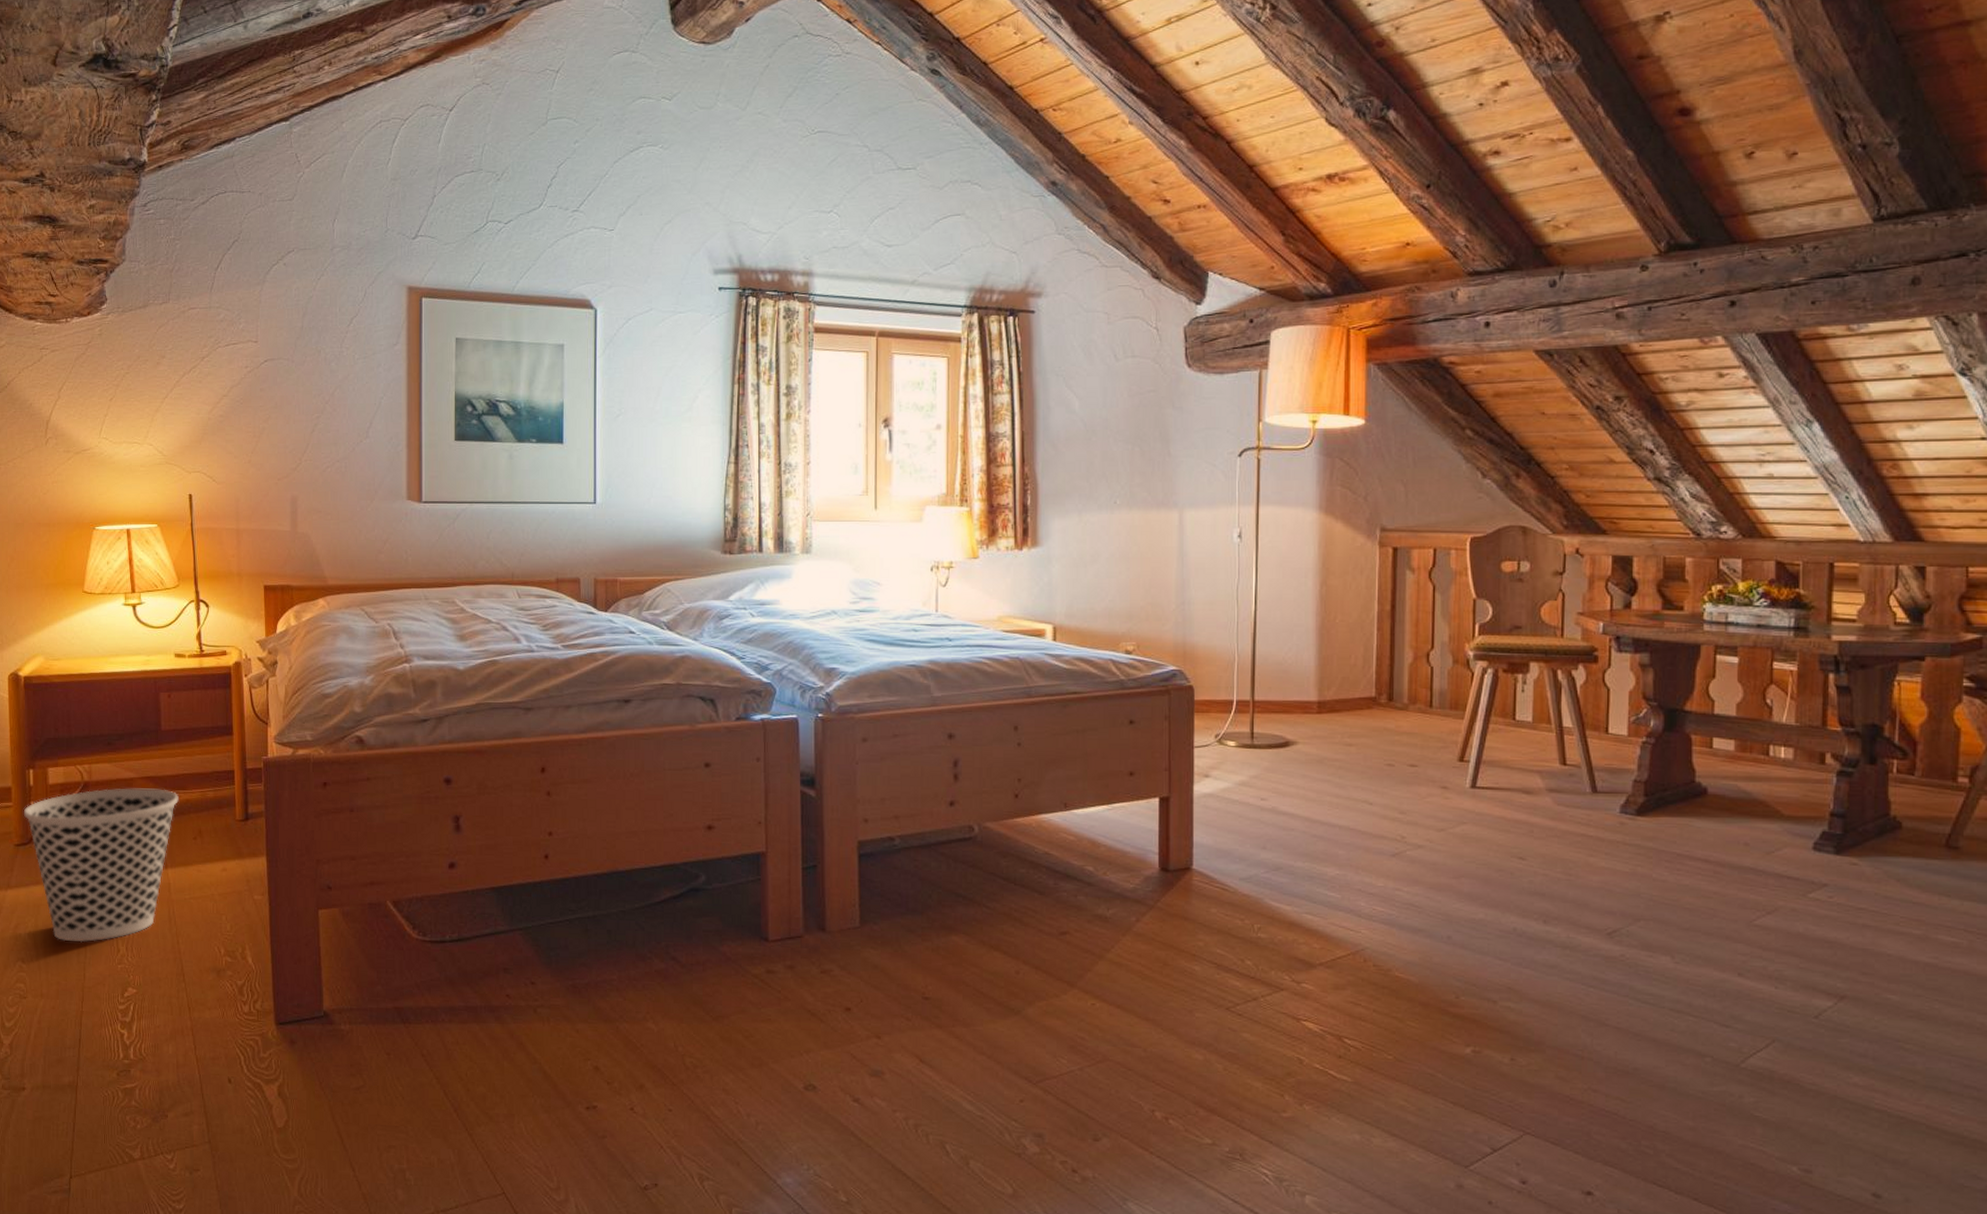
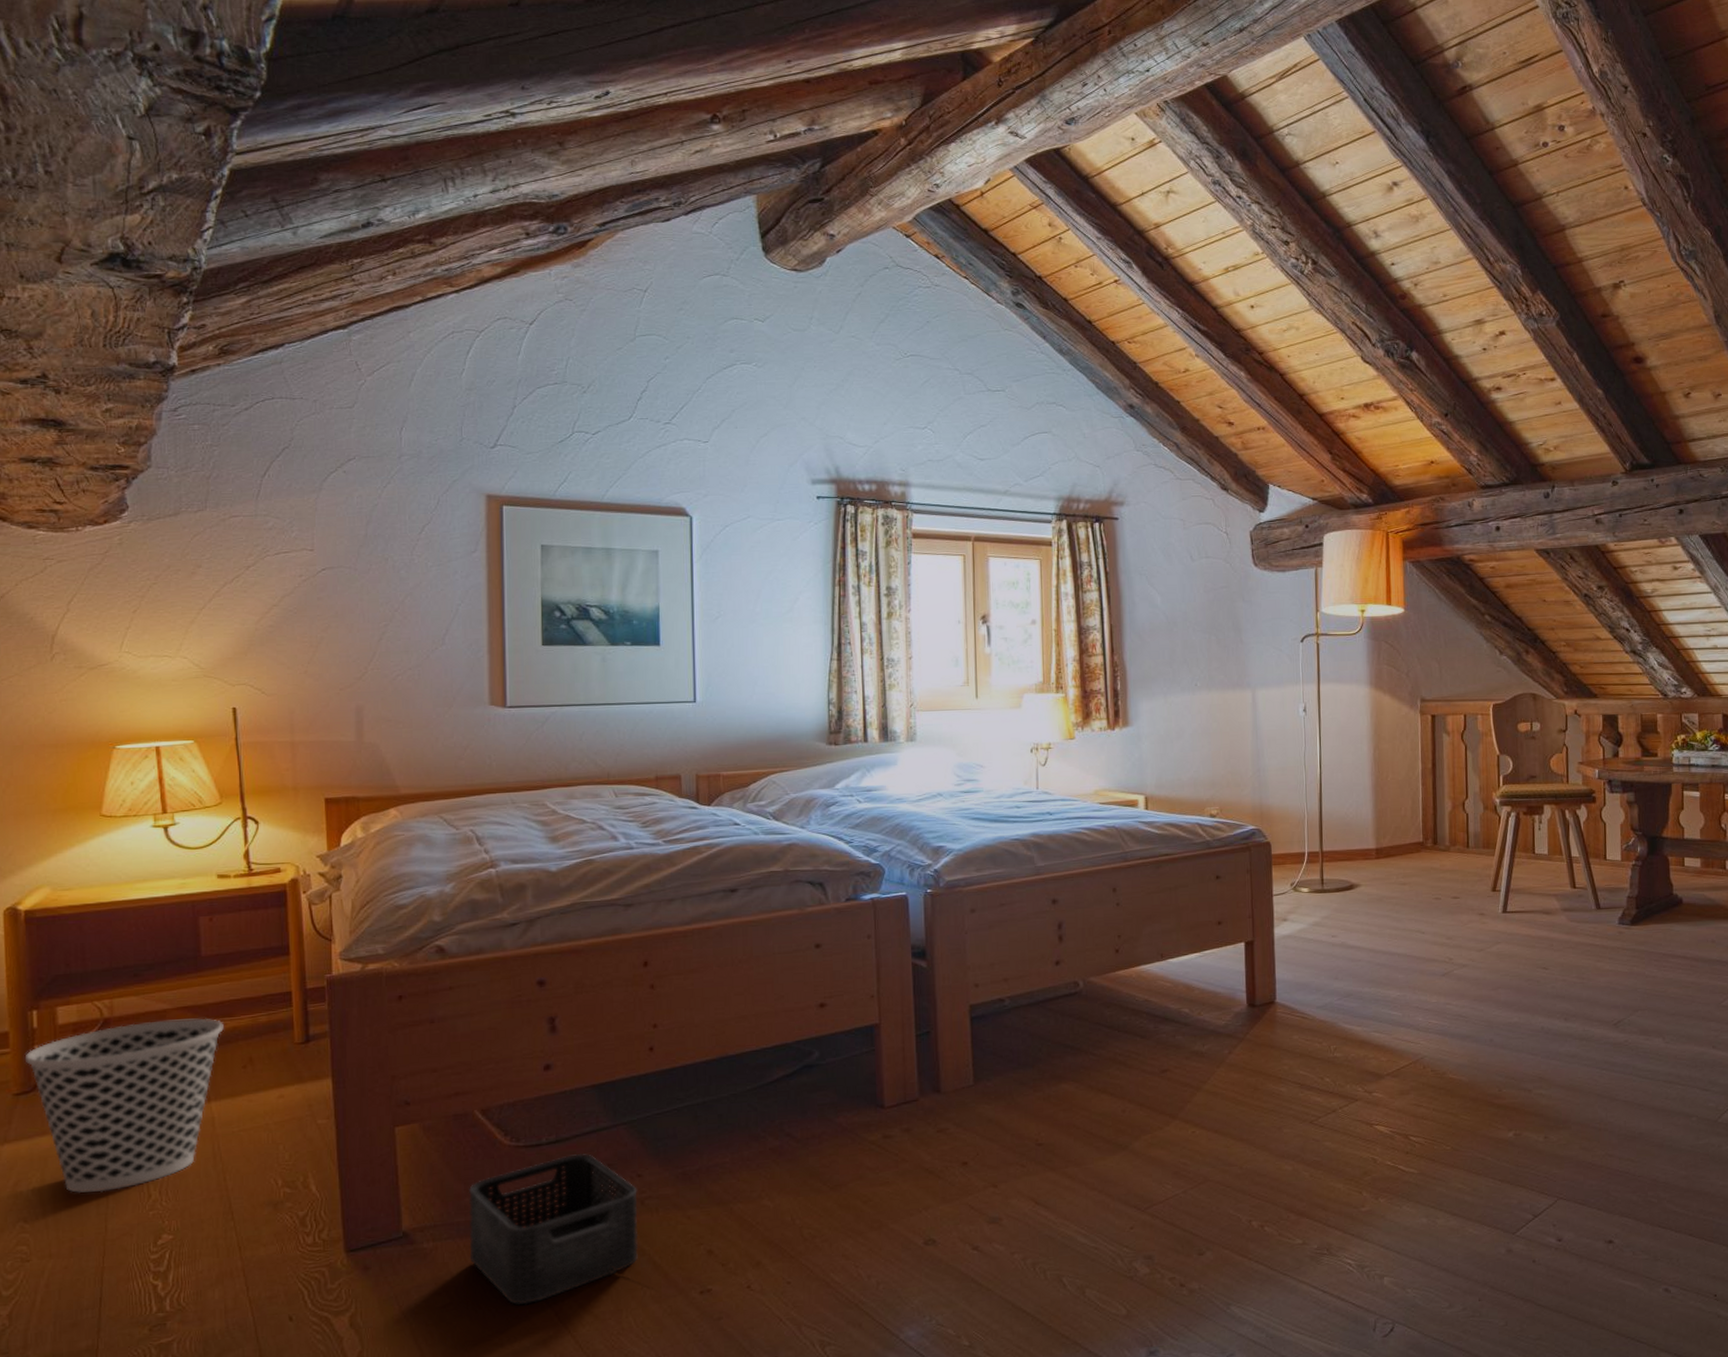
storage bin: none [380,954,531,1097] -> present [468,1153,639,1305]

